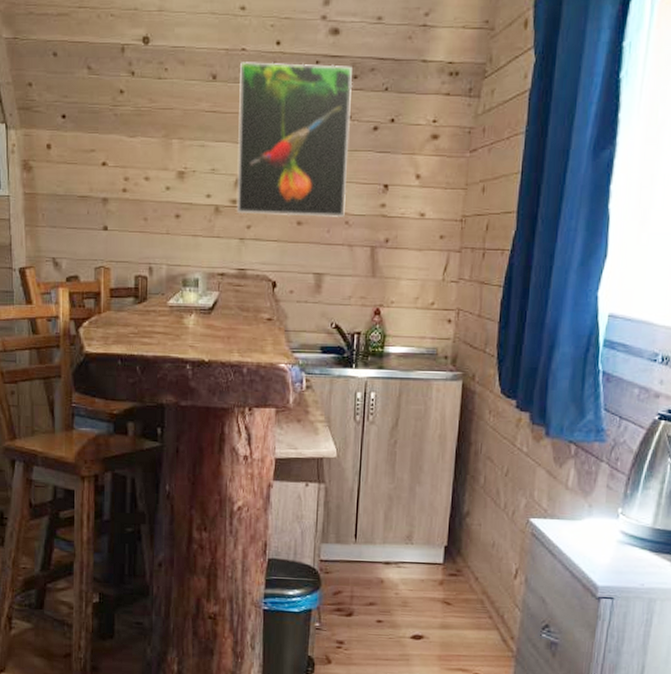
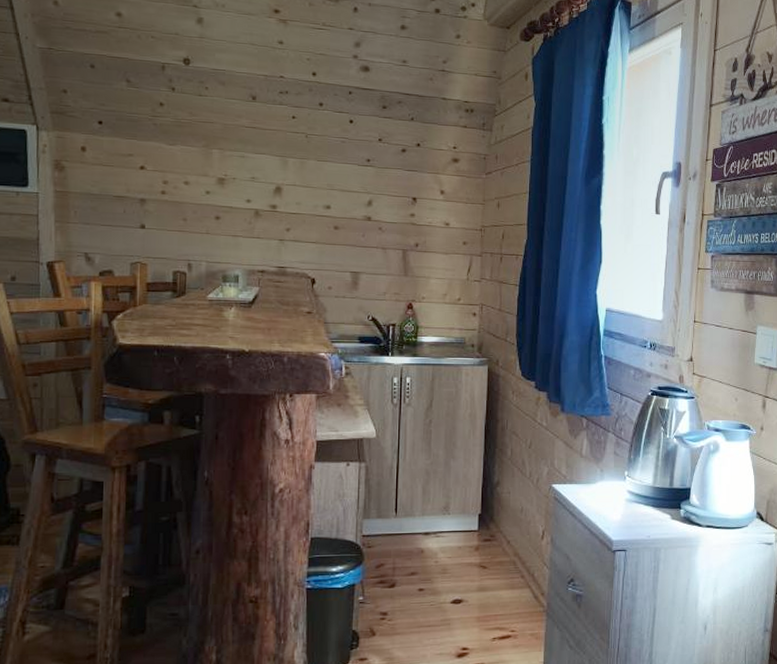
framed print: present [237,62,353,218] -> none [276,87,383,225]

